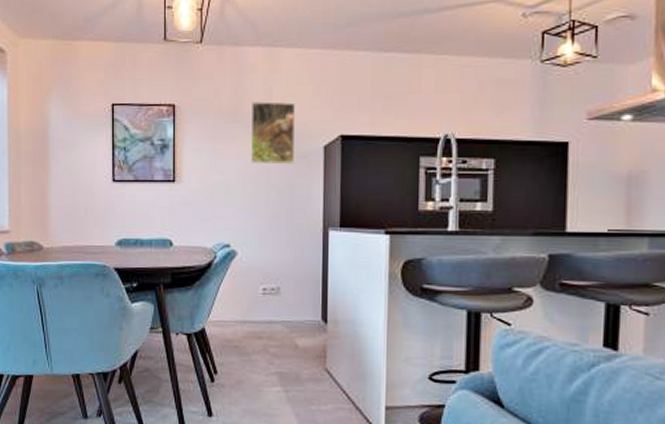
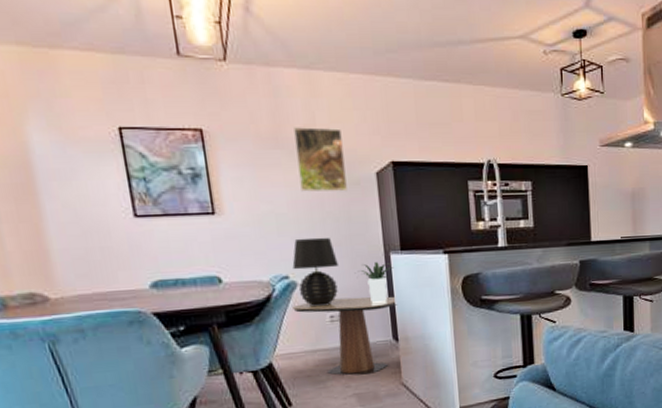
side table: none [230,271,331,354] -> present [293,296,398,375]
table lamp: none [234,208,277,277] -> present [292,237,338,306]
potted plant: none [291,238,332,280] -> present [354,262,395,303]

